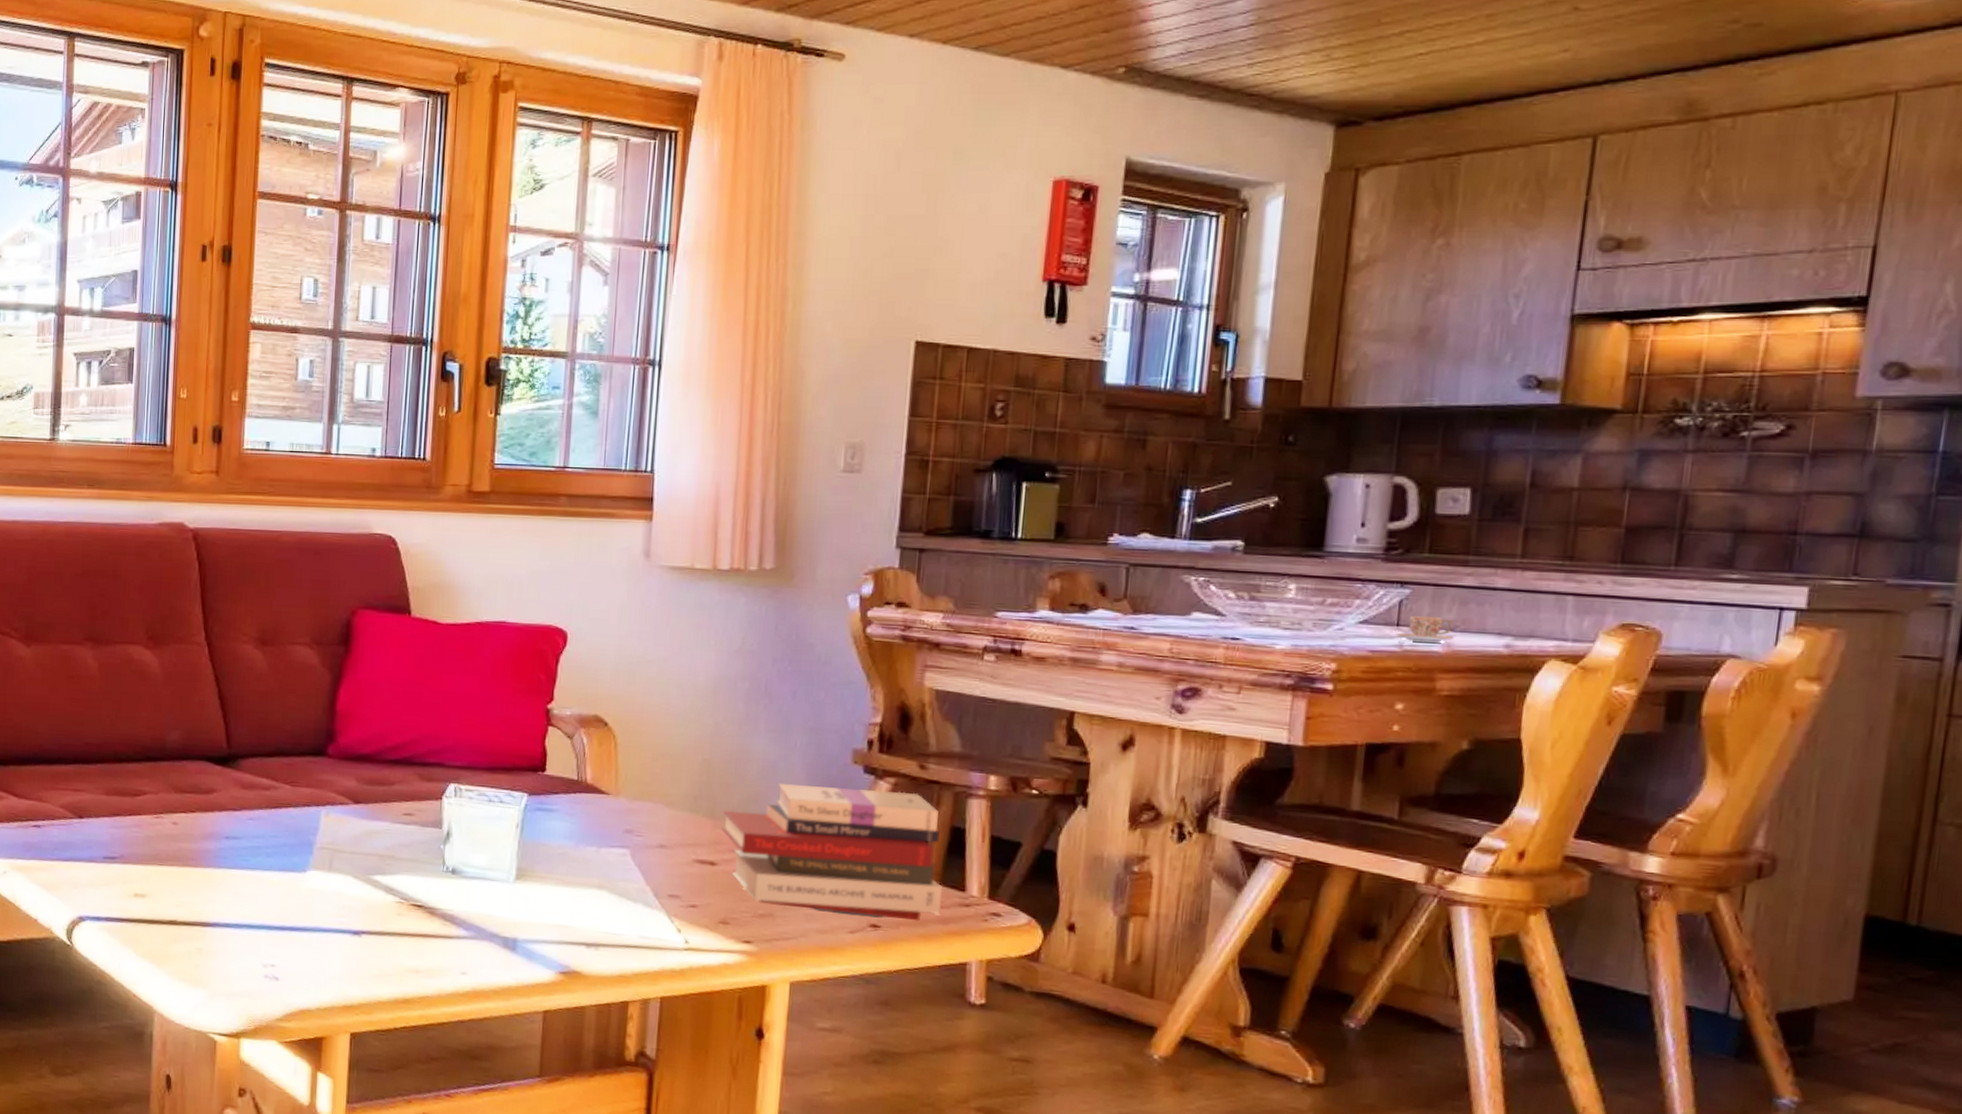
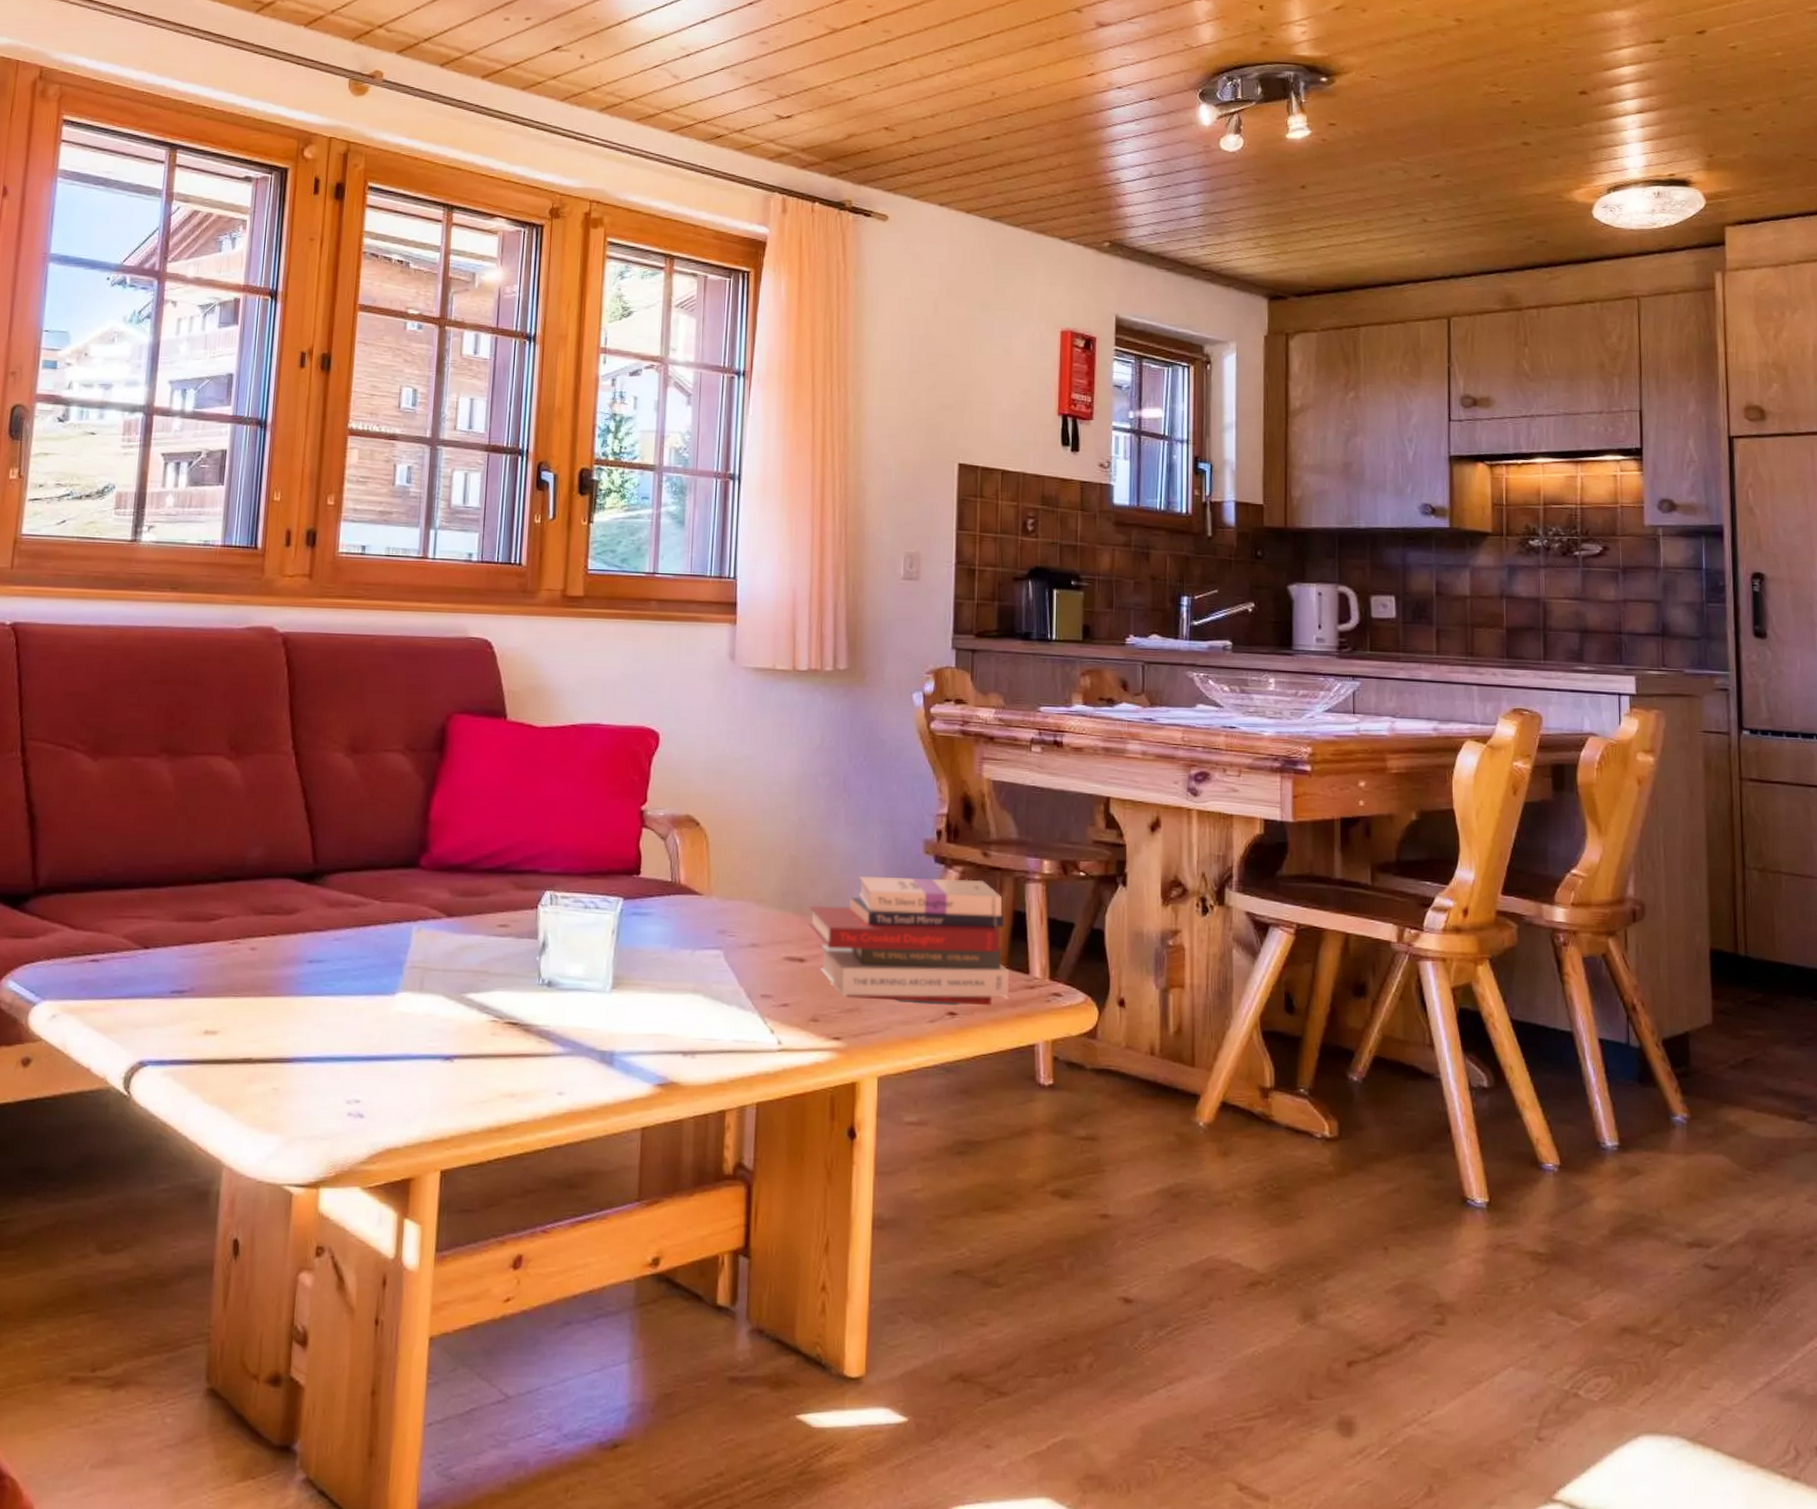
teacup: present [1396,616,1453,643] -> none [1353,705,1395,727]

